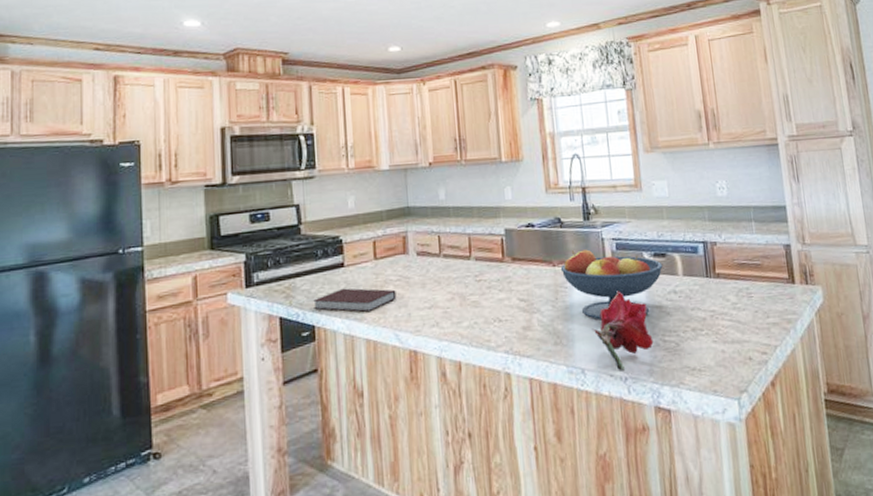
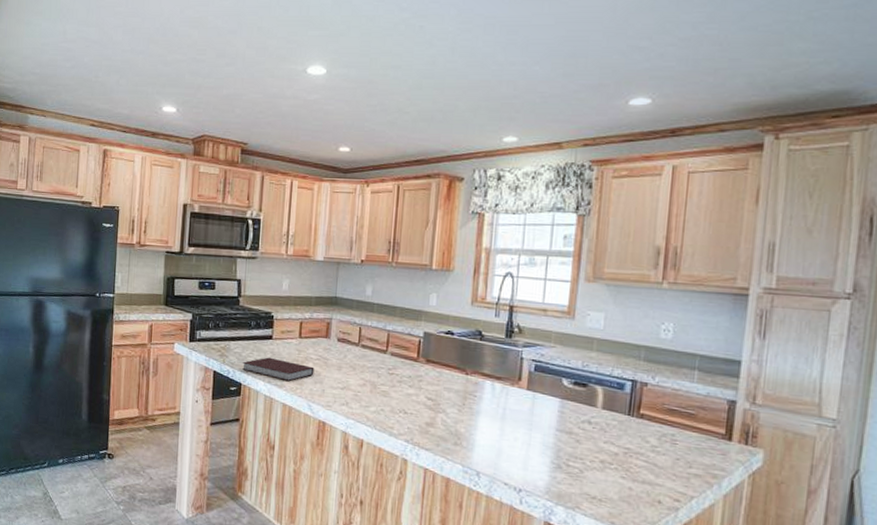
fruit bowl: present [560,249,663,320] -> none [473,364,582,437]
flower: present [591,291,654,371] -> none [493,409,556,483]

